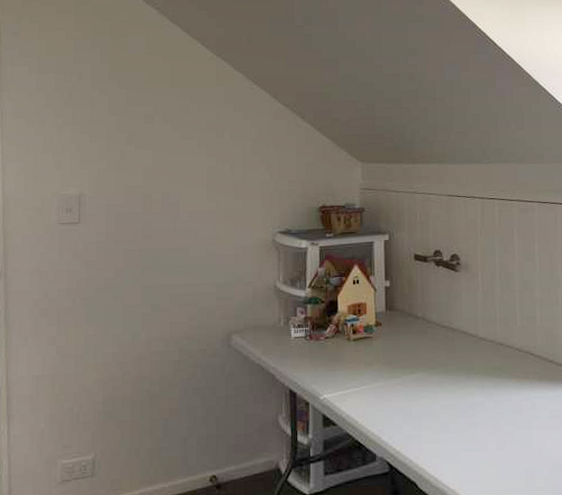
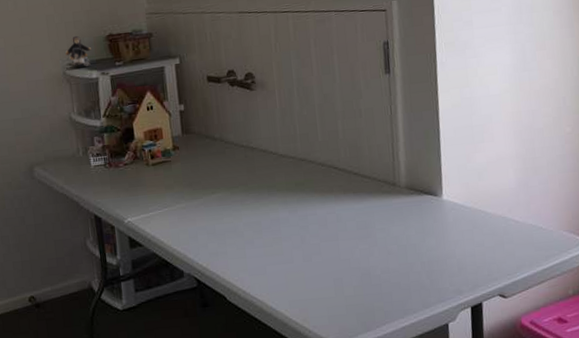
toy animal: none [277,204,303,237] -> present [65,35,91,69]

